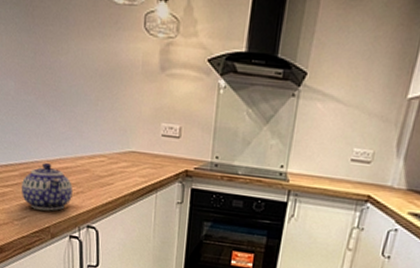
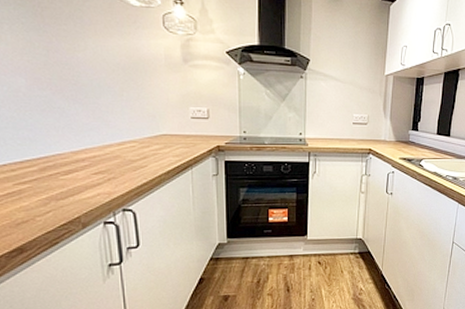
teapot: present [21,163,73,211] -> none [41,155,103,202]

